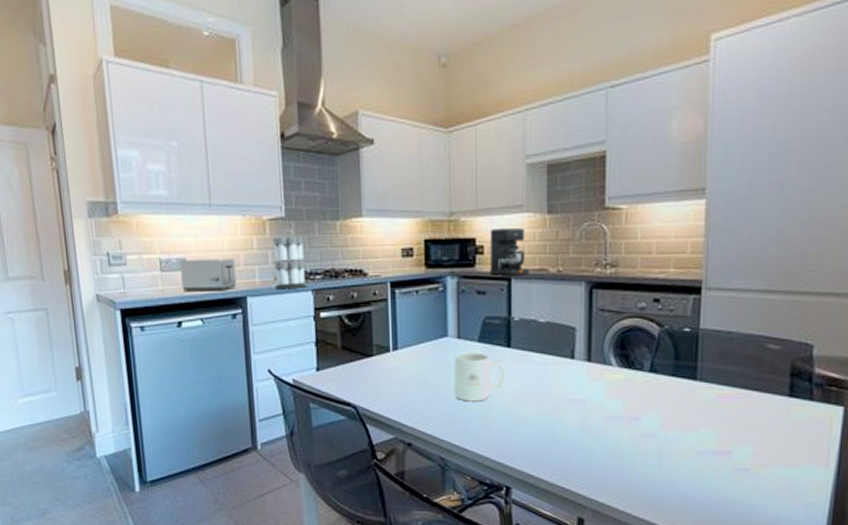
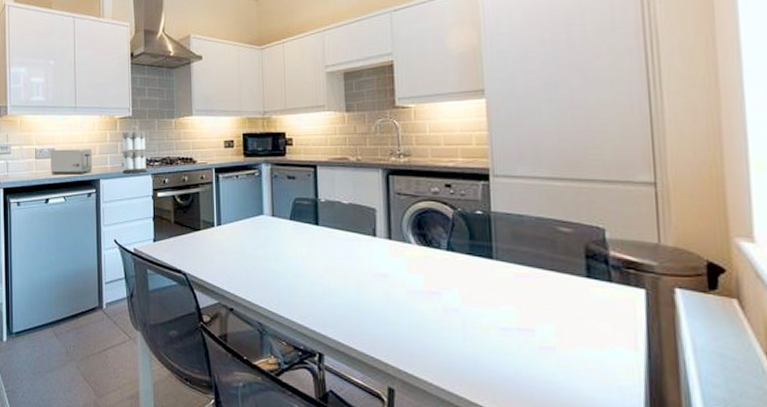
mug: present [454,352,507,402] -> none [269,229,316,273]
coffee maker: present [490,228,530,277] -> none [297,124,333,164]

